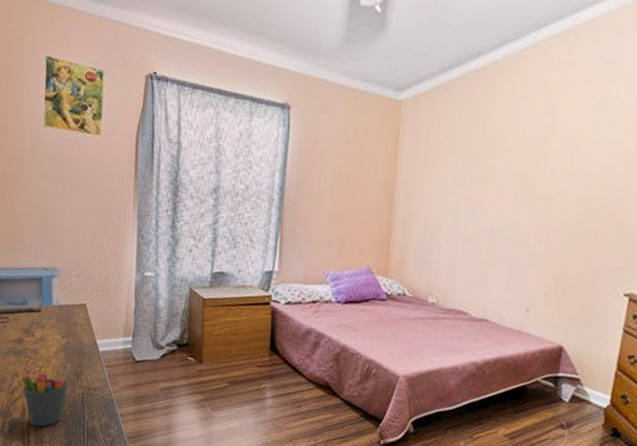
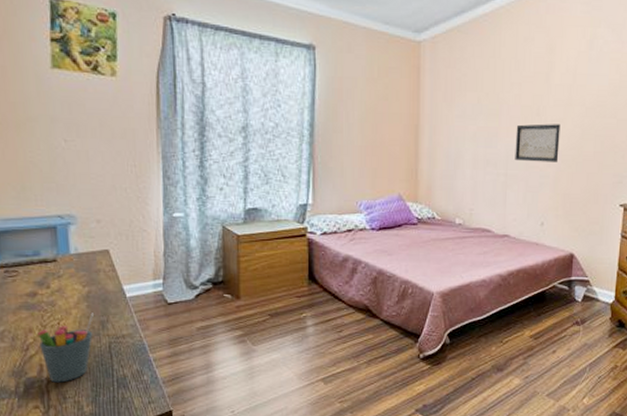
wall art: none [500,195,557,240] -> present [515,124,561,162]

